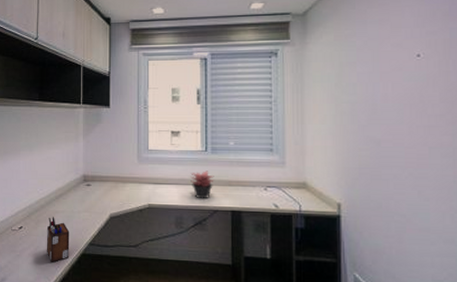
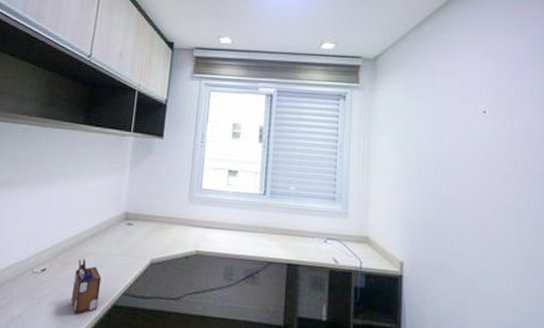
succulent plant: present [190,171,214,200] -> none [245,216,271,249]

